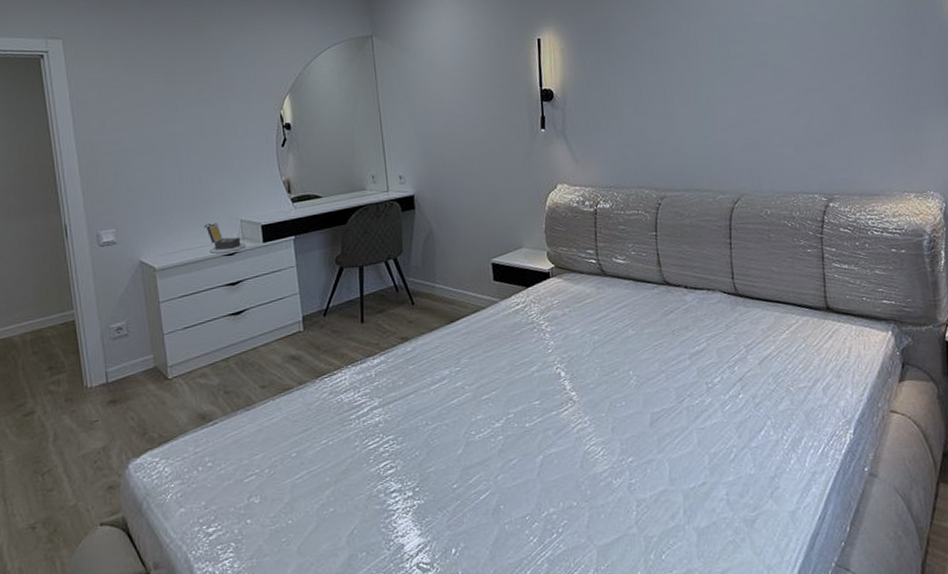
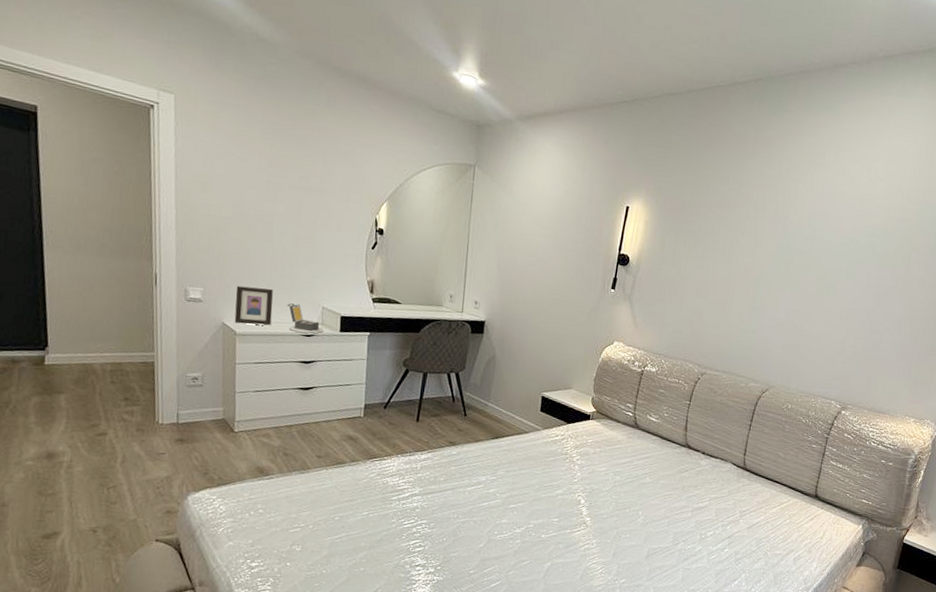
picture frame: none [149,213,190,259] -> present [234,286,274,326]

